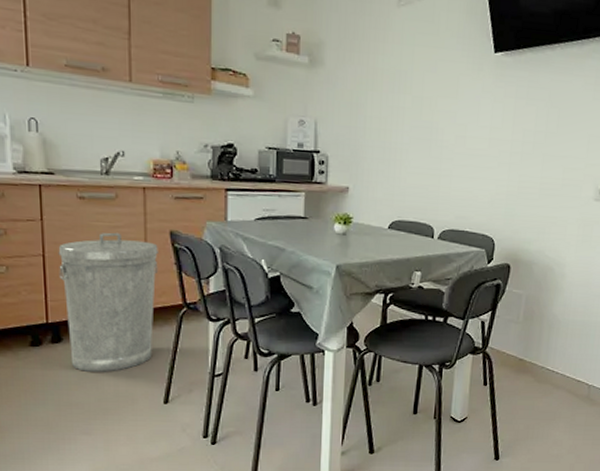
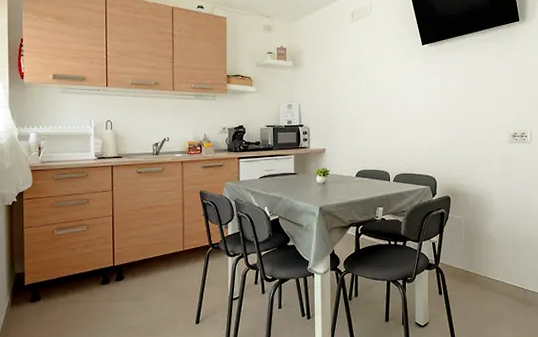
trash can: present [58,232,159,372] -> none [123,195,192,302]

